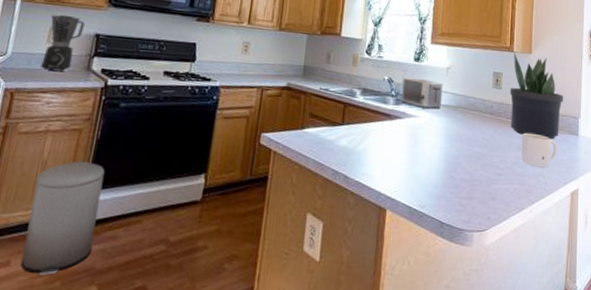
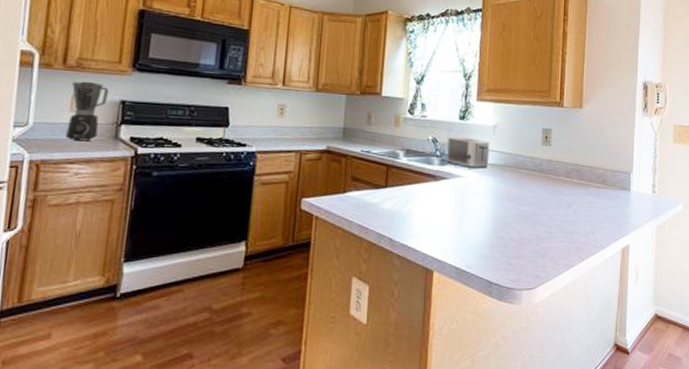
pedal bin: present [20,160,105,276] -> none [61,232,142,347]
planter: present [509,52,563,139] -> none [559,108,615,195]
mug: present [521,132,558,168] -> none [571,189,609,225]

